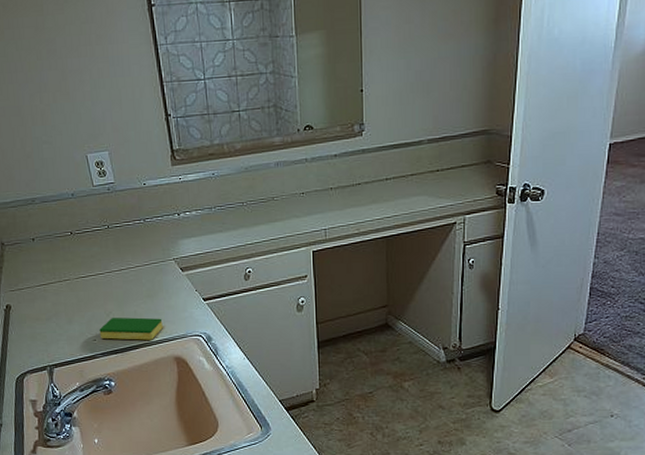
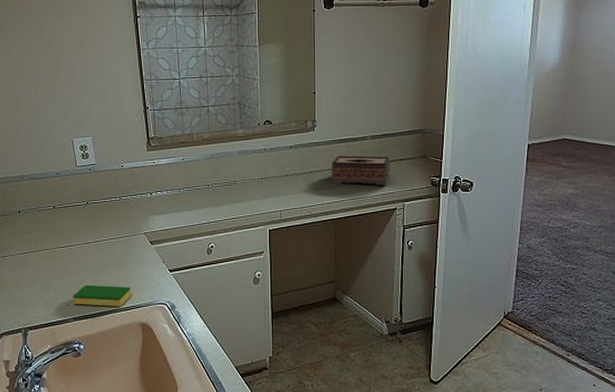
tissue box: none [381,163,450,197] -> present [331,155,391,185]

